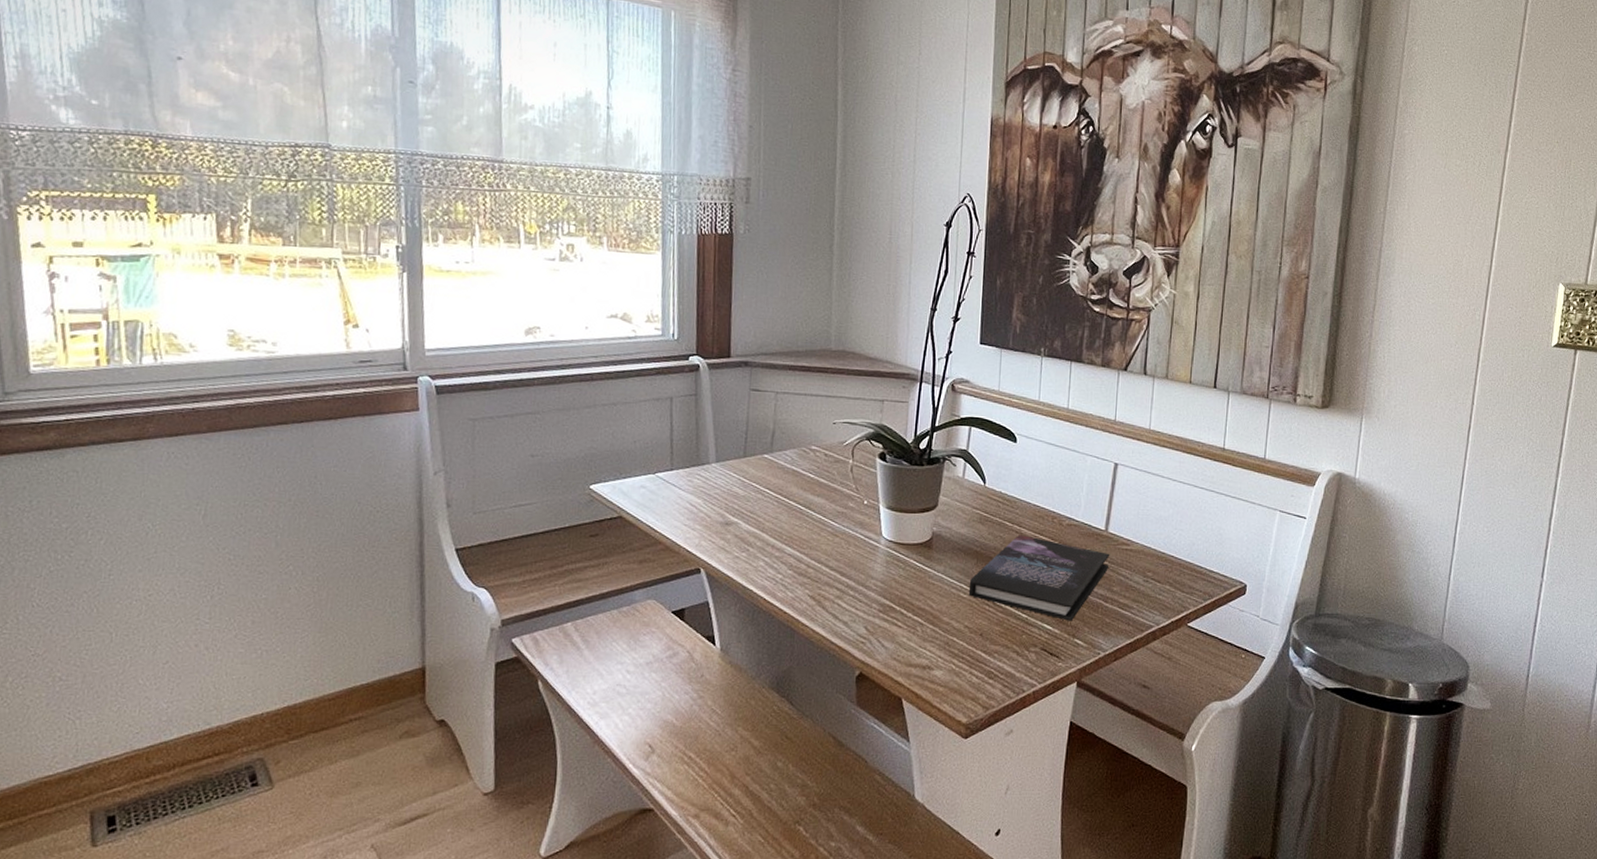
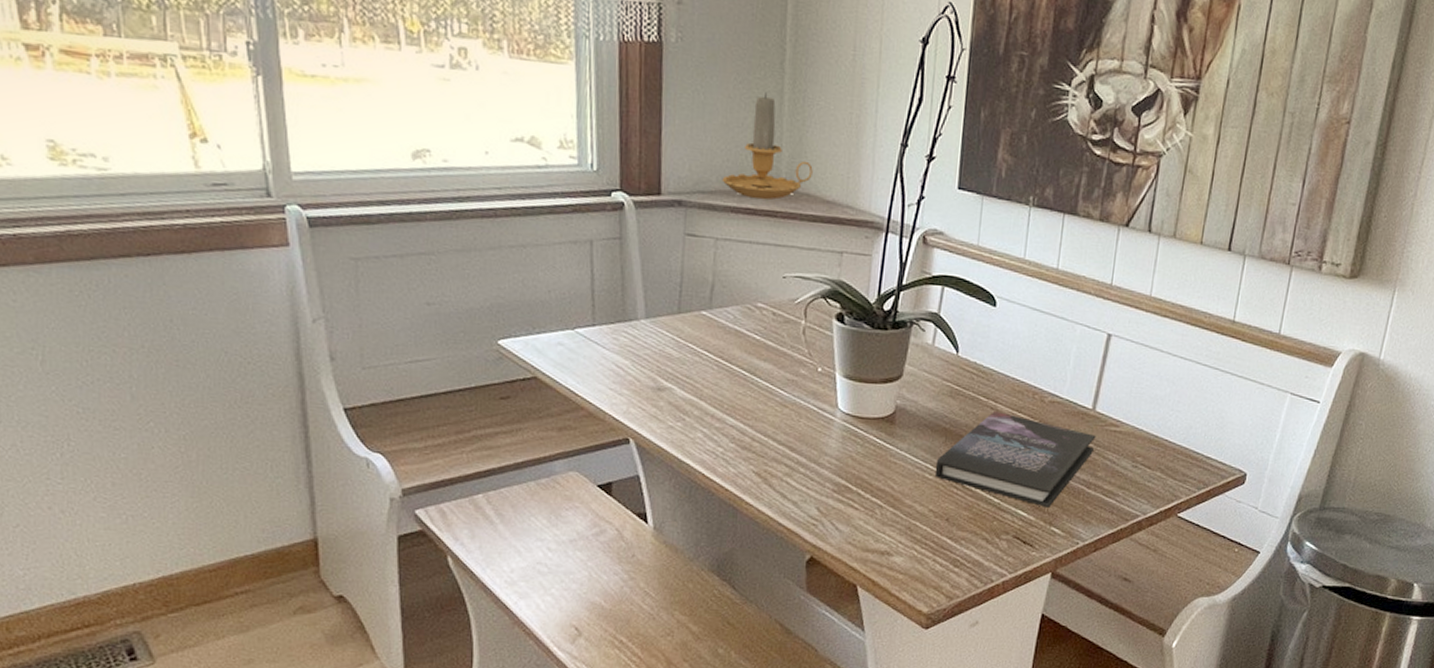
candle: none [781,271,858,359] -> present [722,93,813,200]

